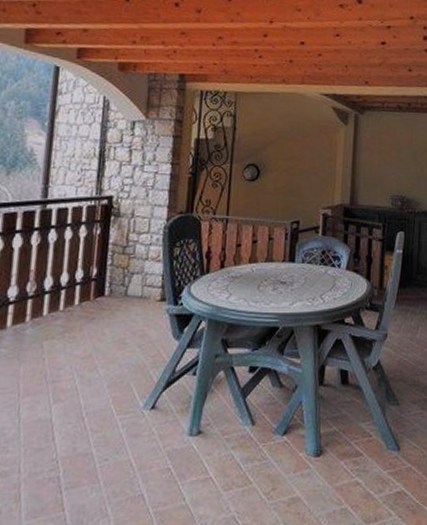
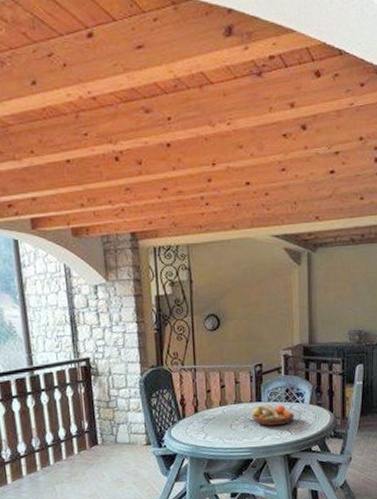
fruit bowl: none [282,265,329,290] -> present [251,403,295,426]

